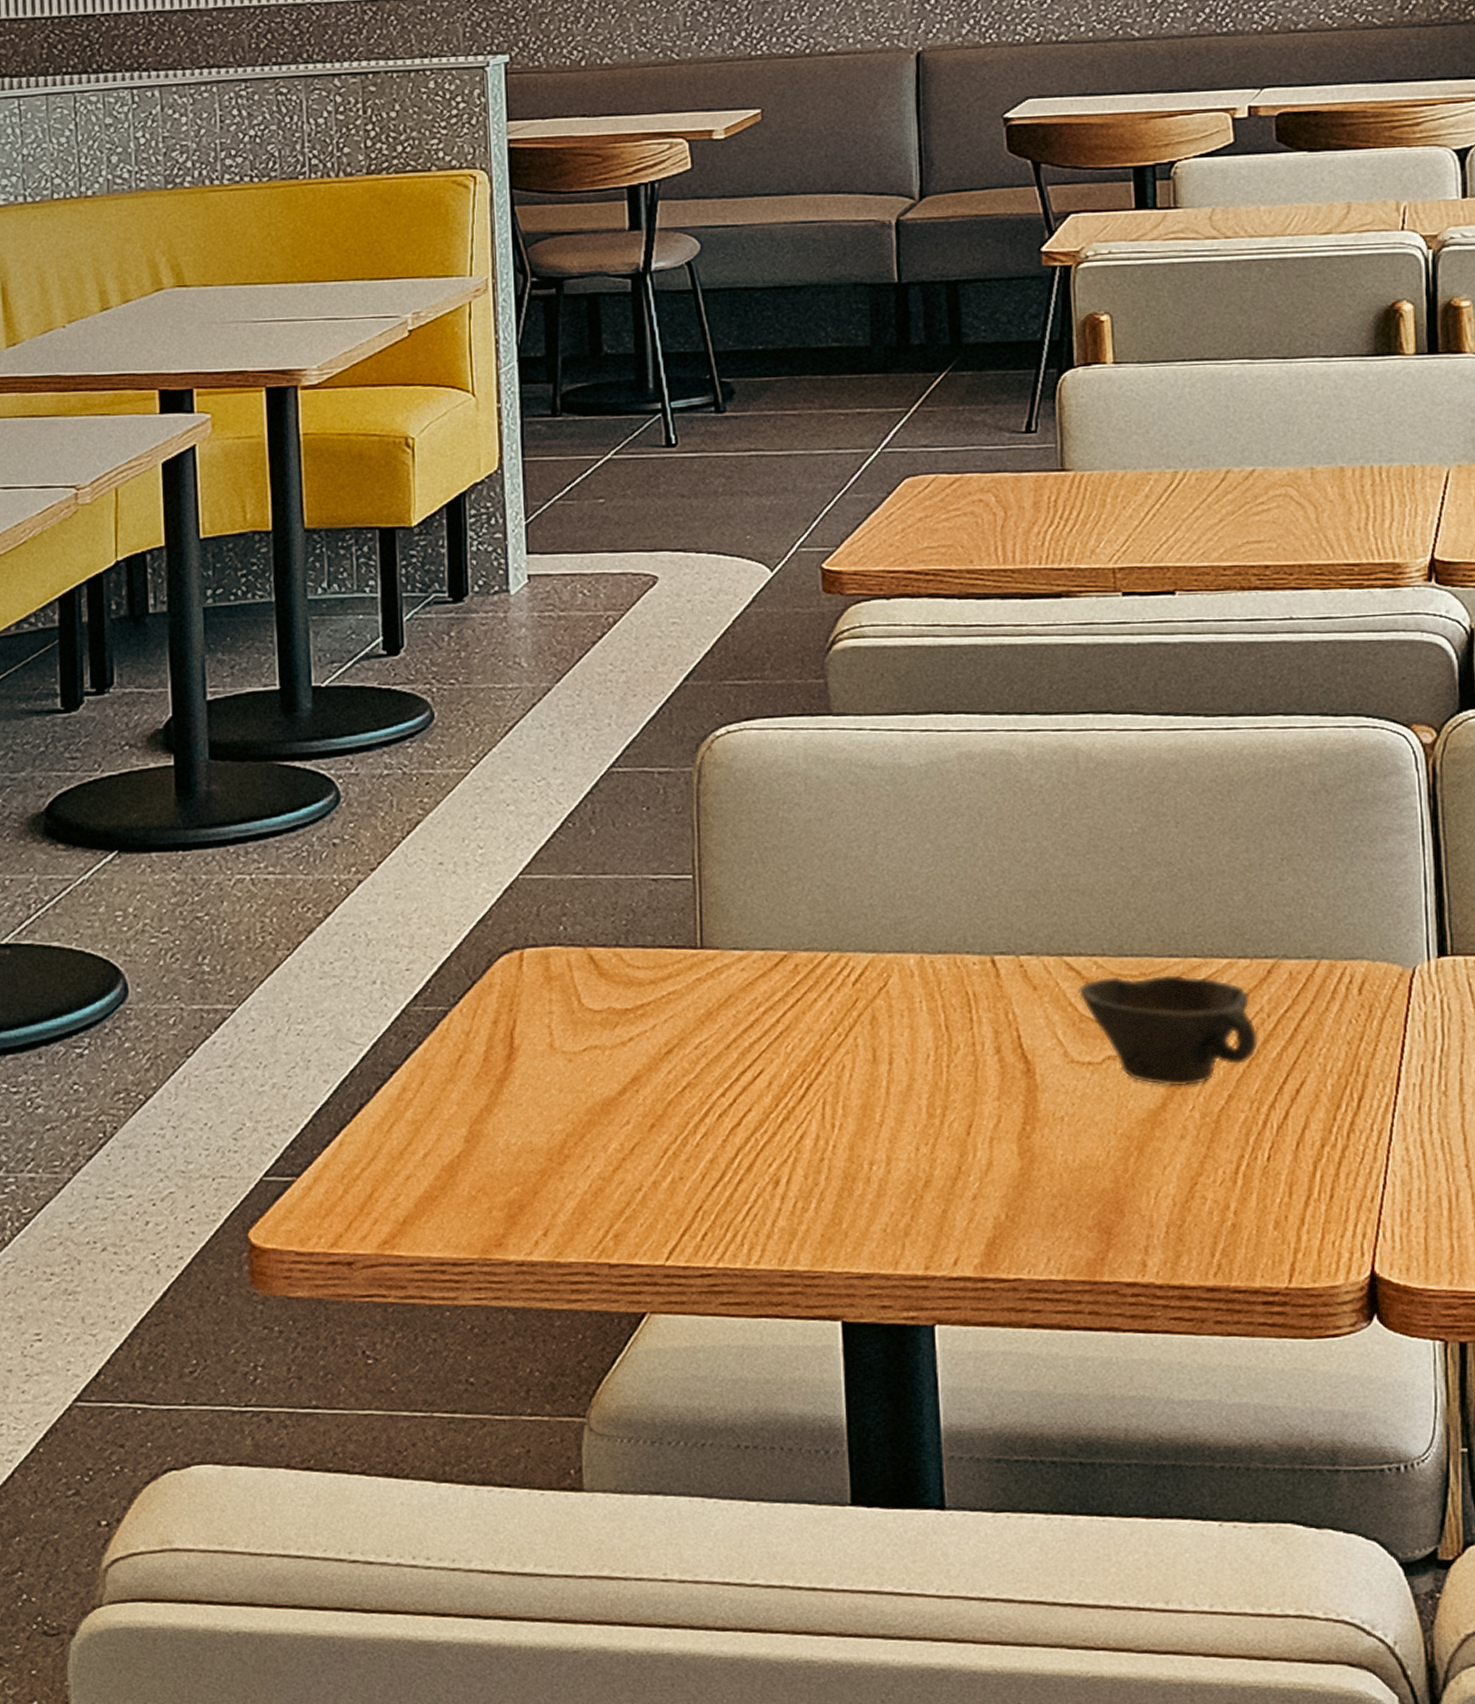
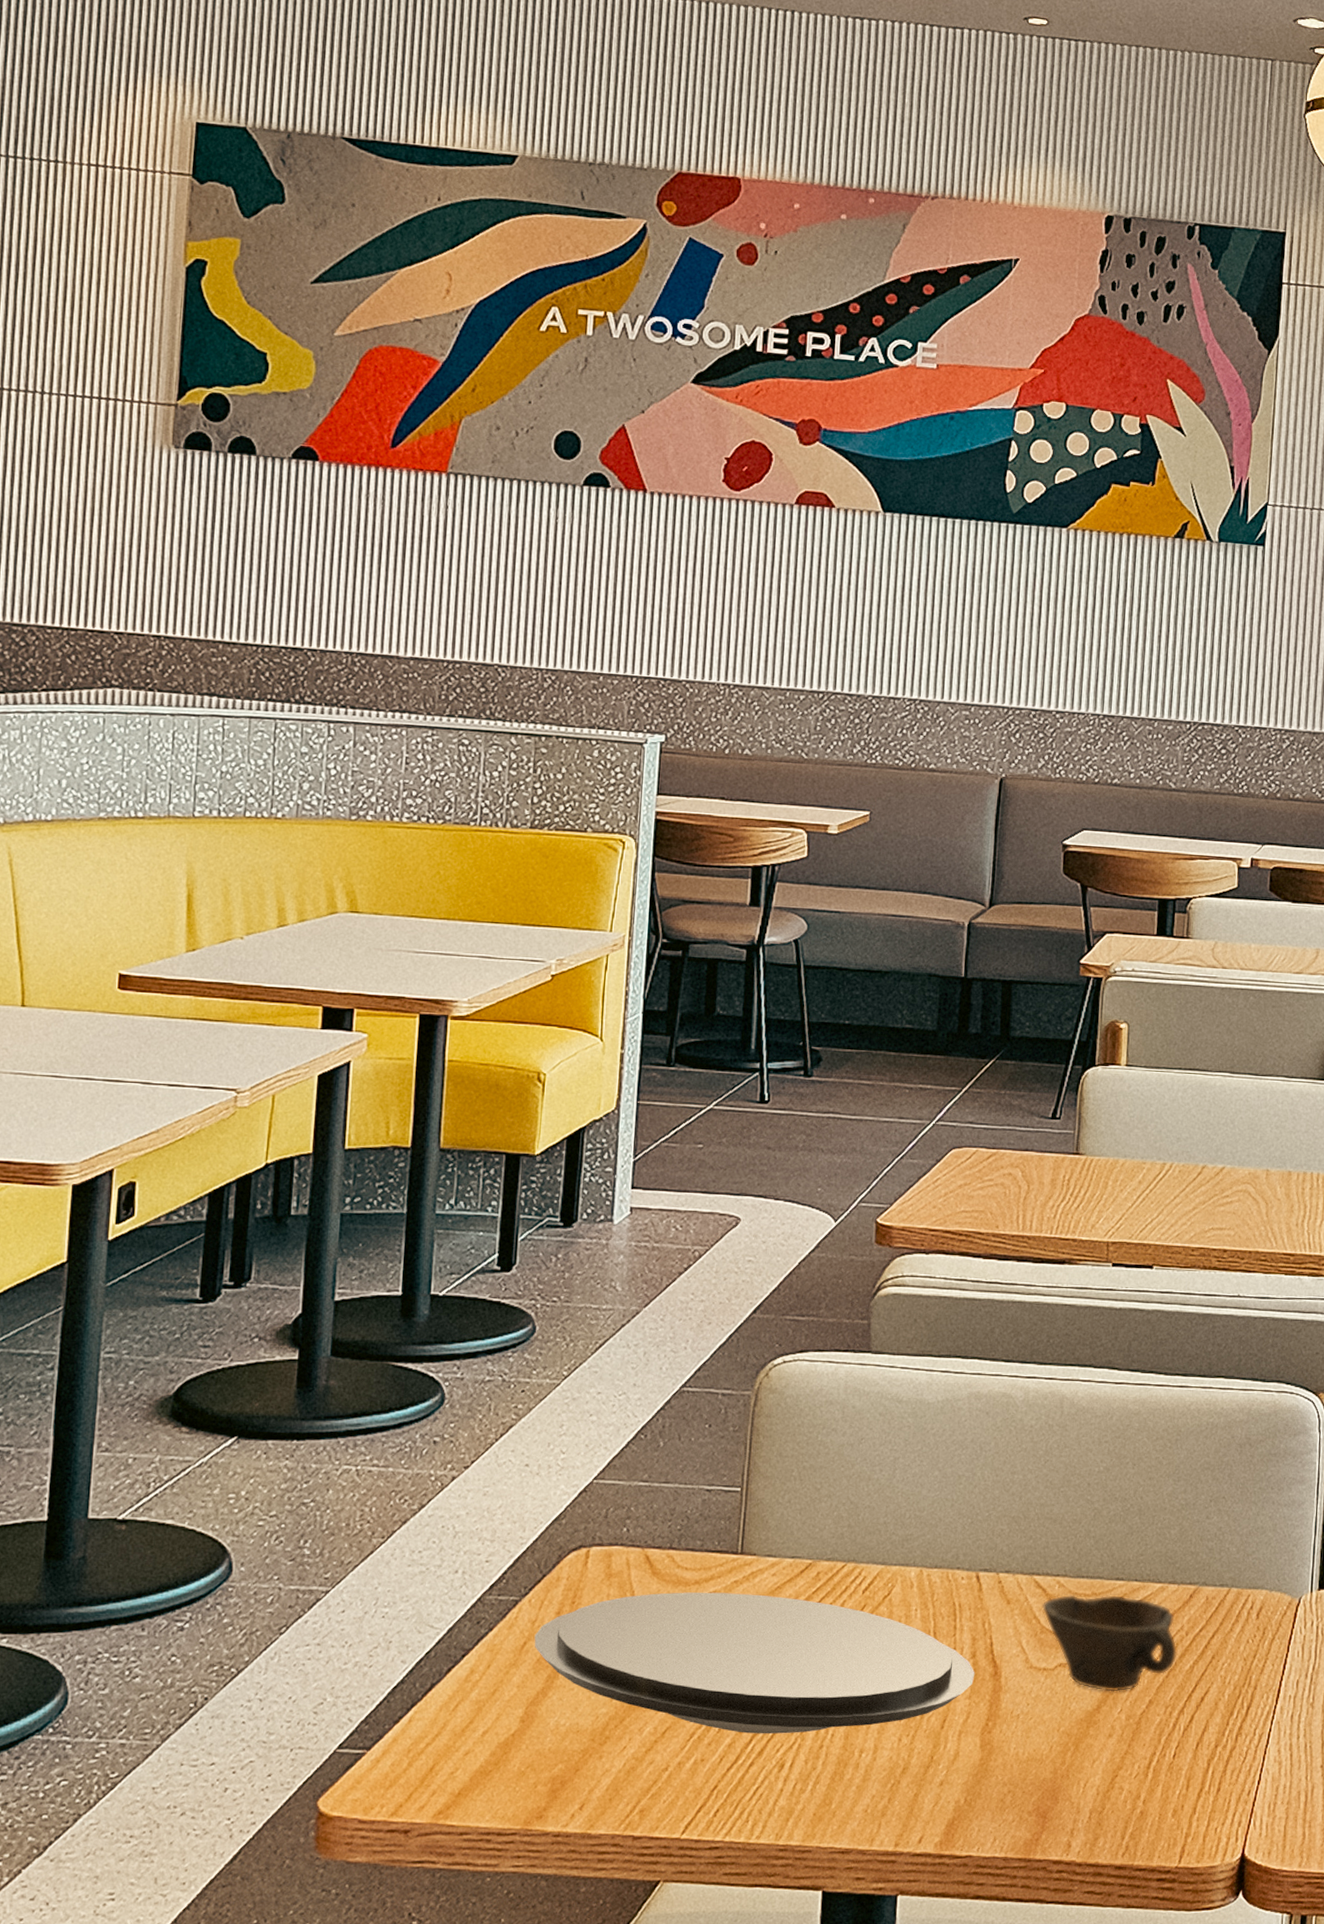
plate: none [470,992,1003,1148] -> present [534,1592,975,1735]

